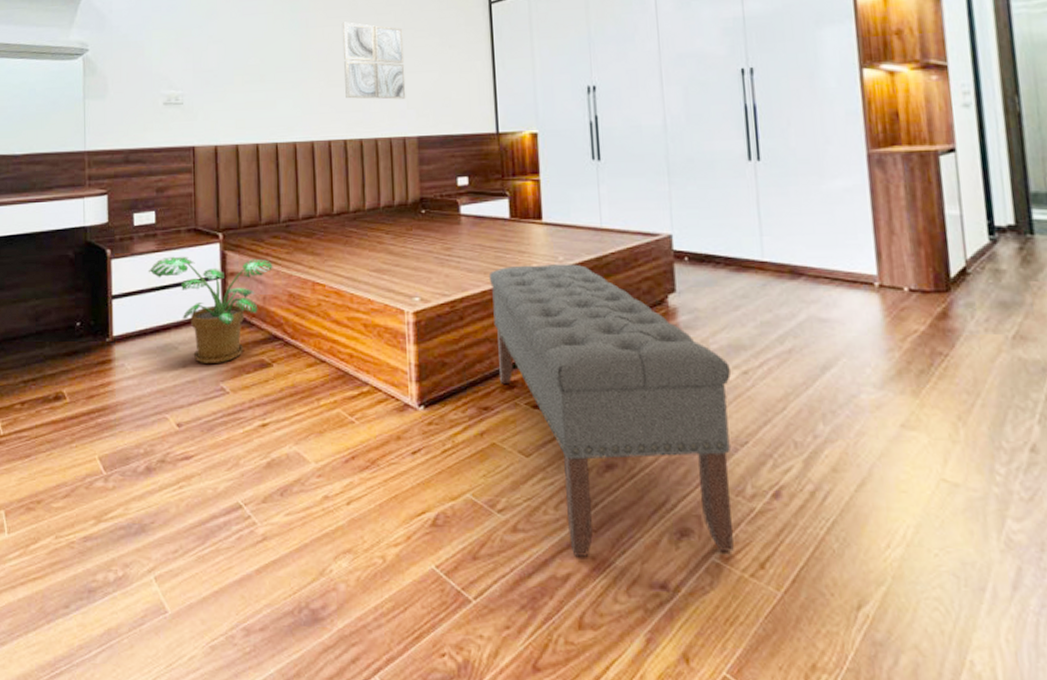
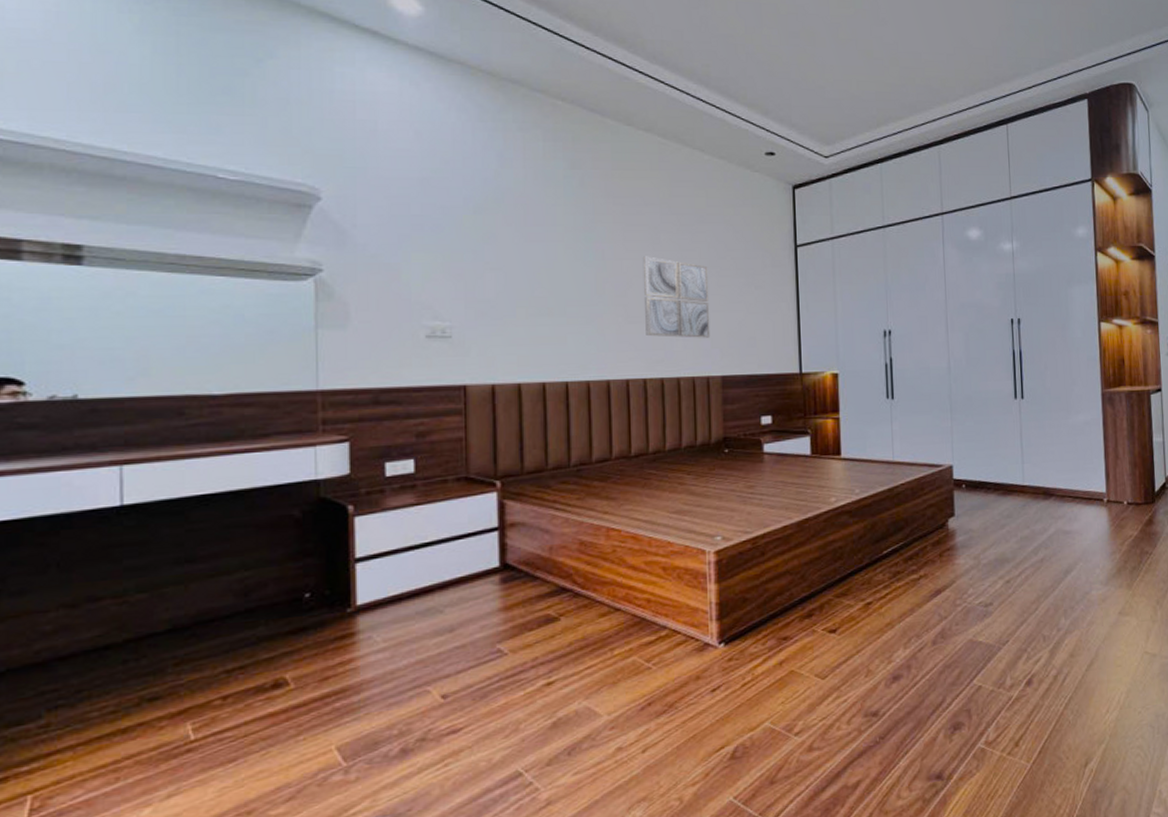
potted plant: present [148,256,273,363] -> none [404,506,562,626]
bench: present [488,264,734,556] -> none [790,495,996,764]

